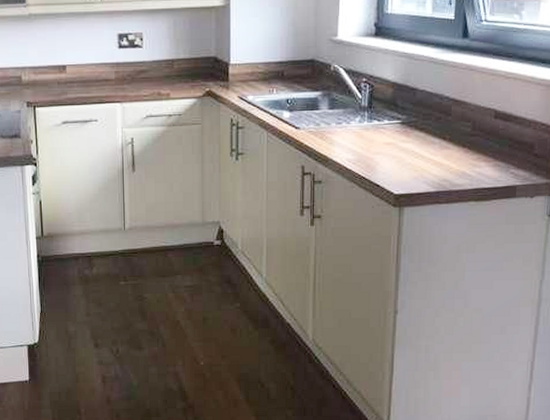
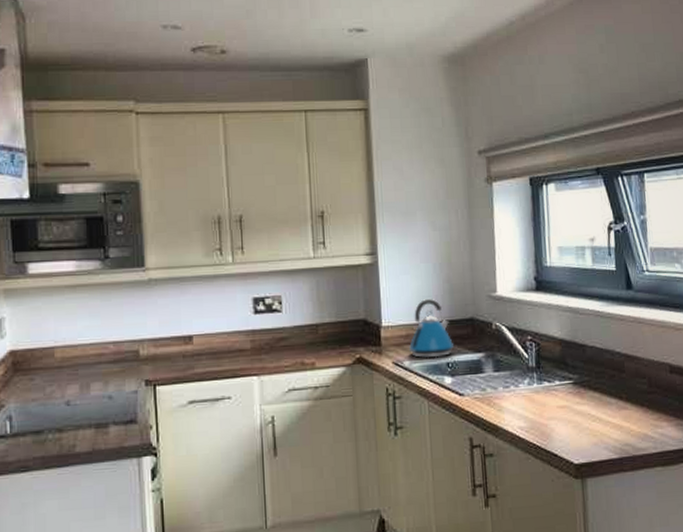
kettle: none [254,39,294,94] -> present [409,298,453,358]

